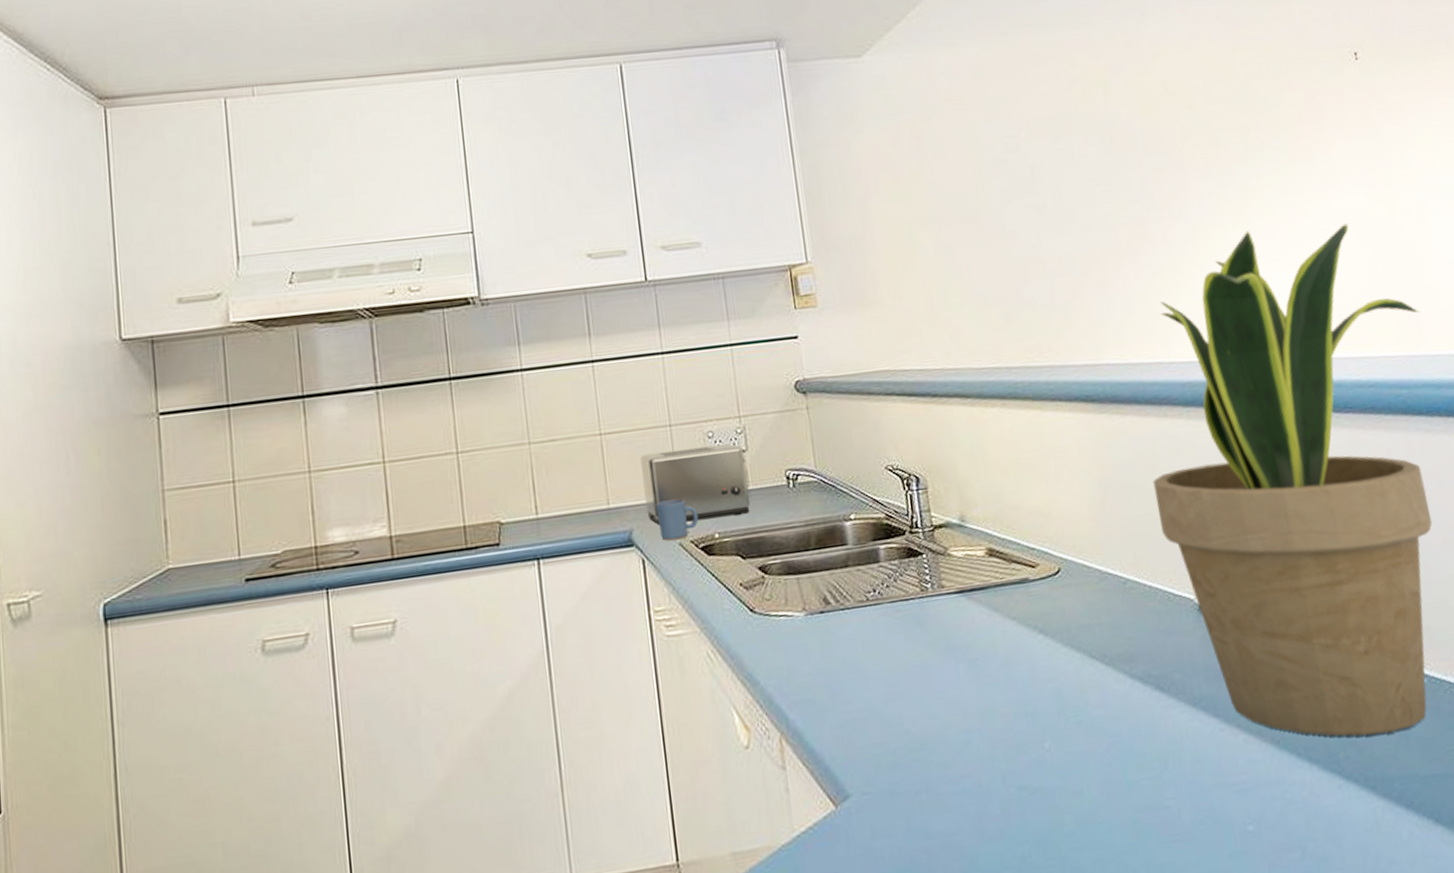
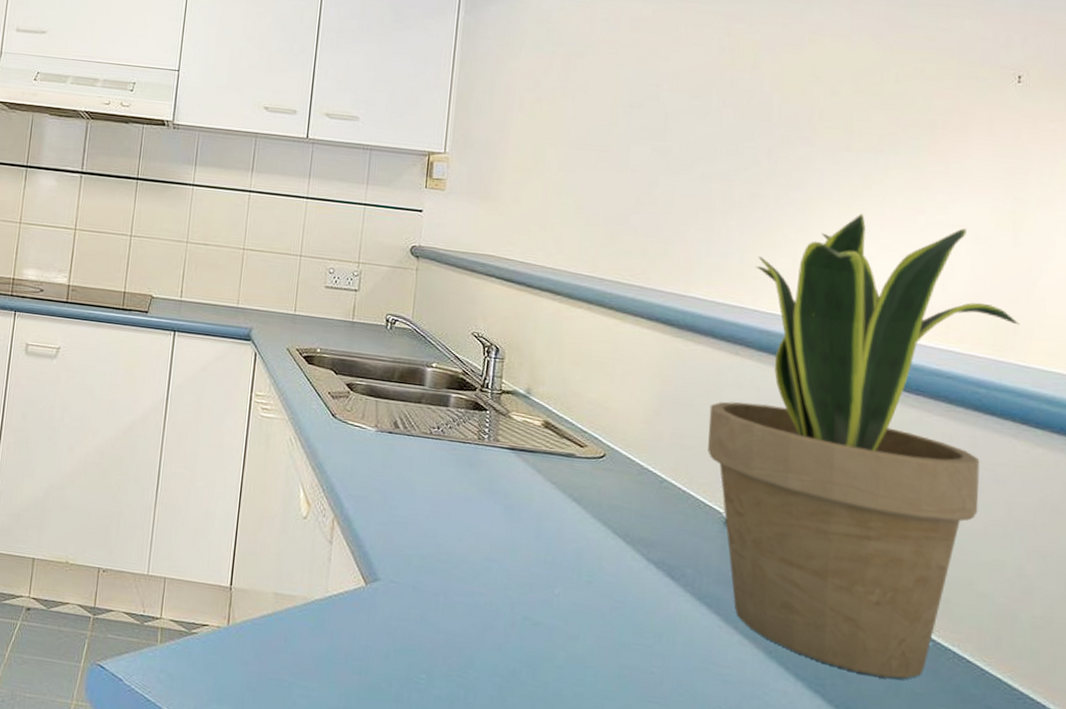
toaster: present [640,443,750,526] -> none [267,272,356,340]
mug: present [655,498,699,542] -> none [273,312,308,346]

